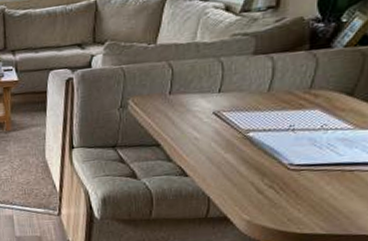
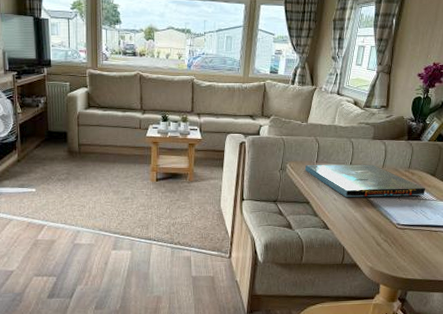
board game: none [153,88,337,136] -> present [304,164,426,198]

